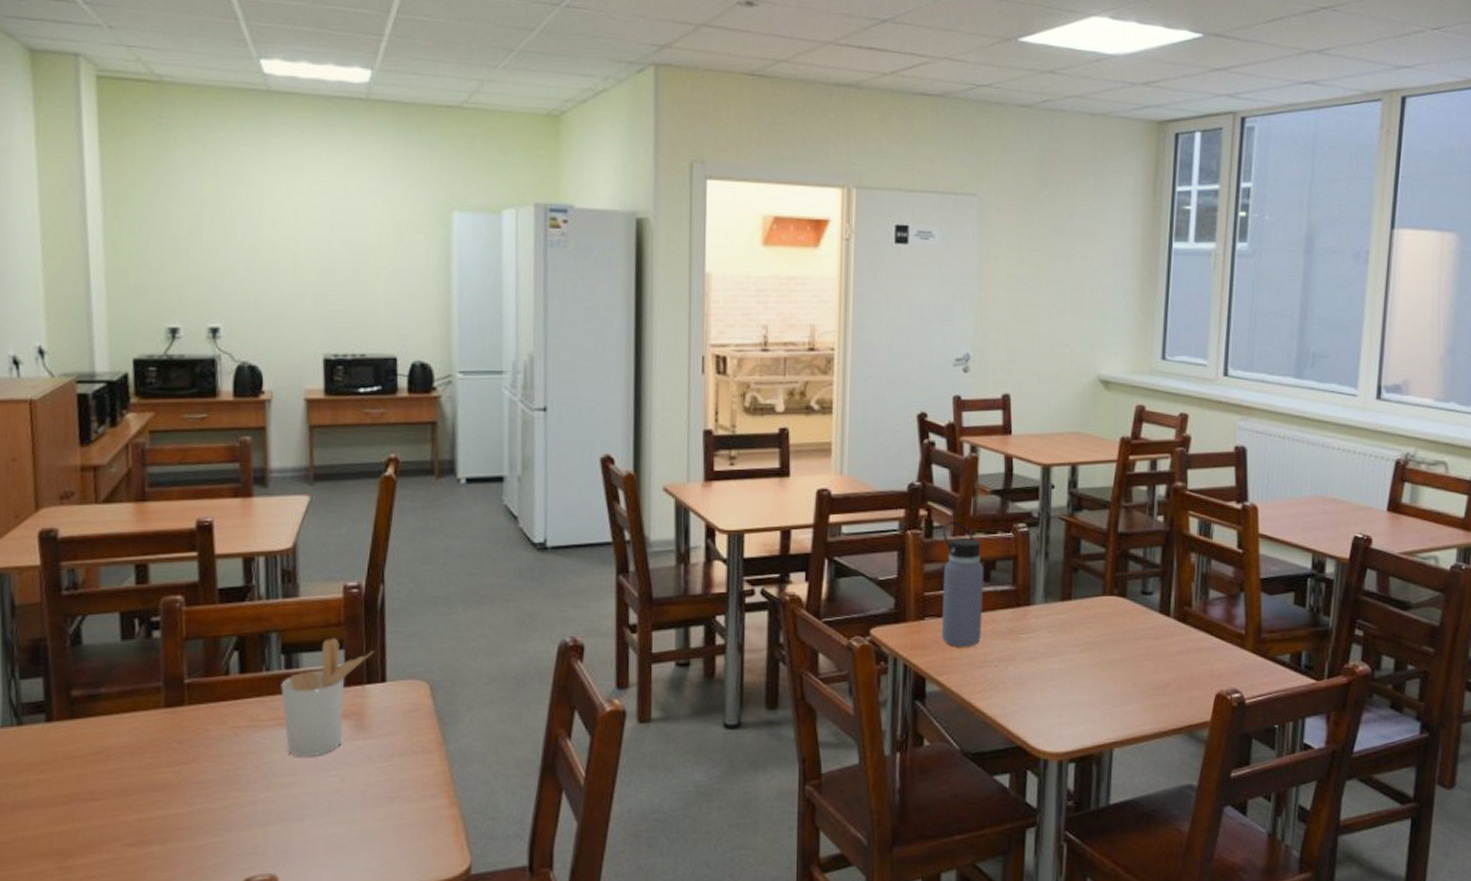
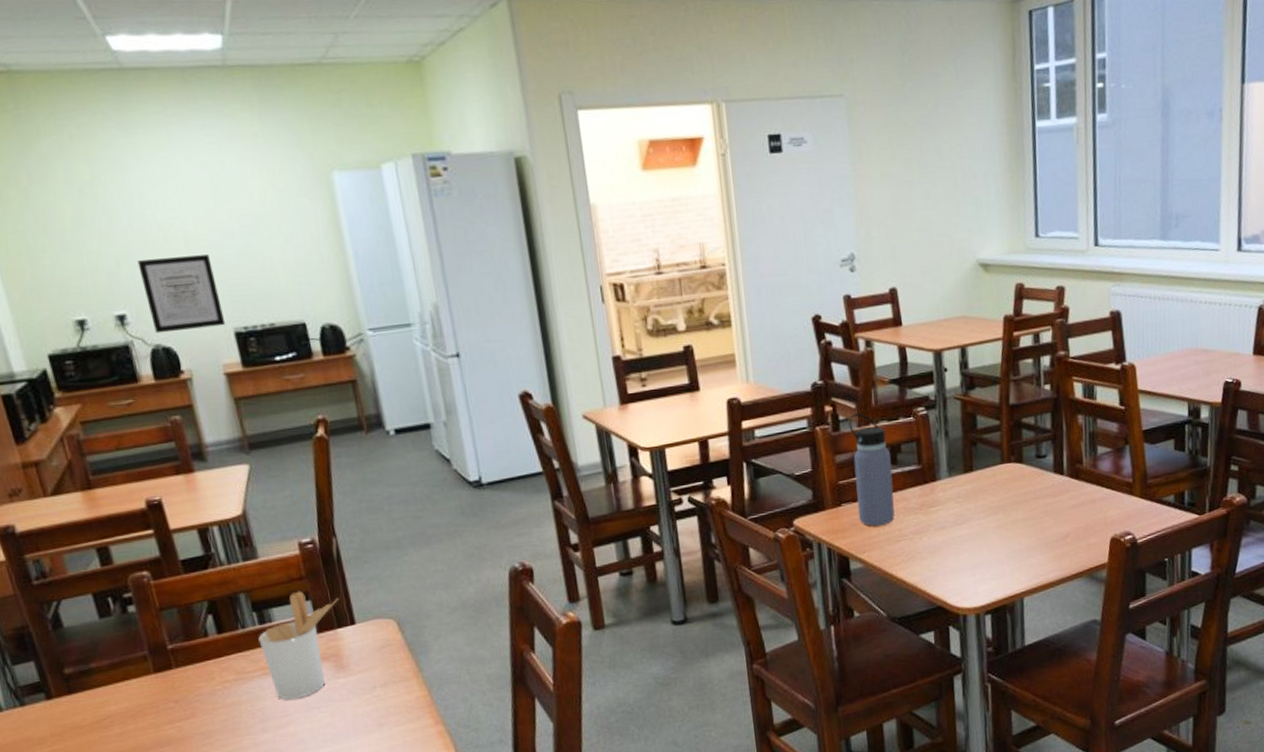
wall art: none [242,276,317,351] -> present [137,254,226,334]

